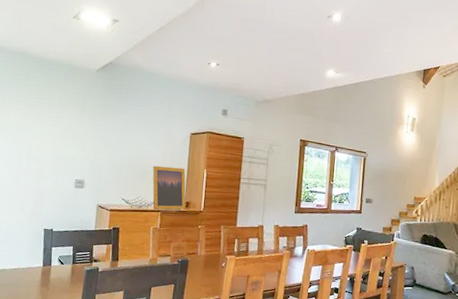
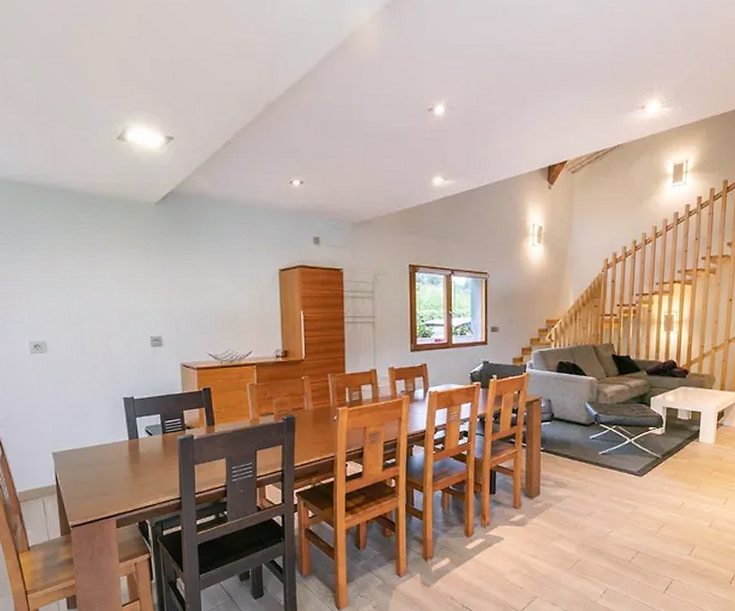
picture frame: present [152,165,186,210] -> none [240,312,285,364]

